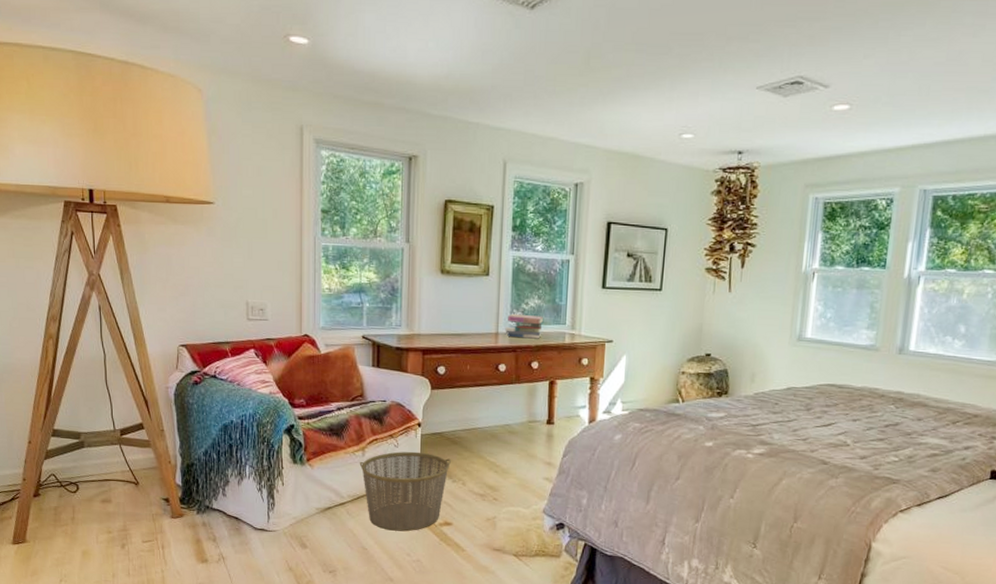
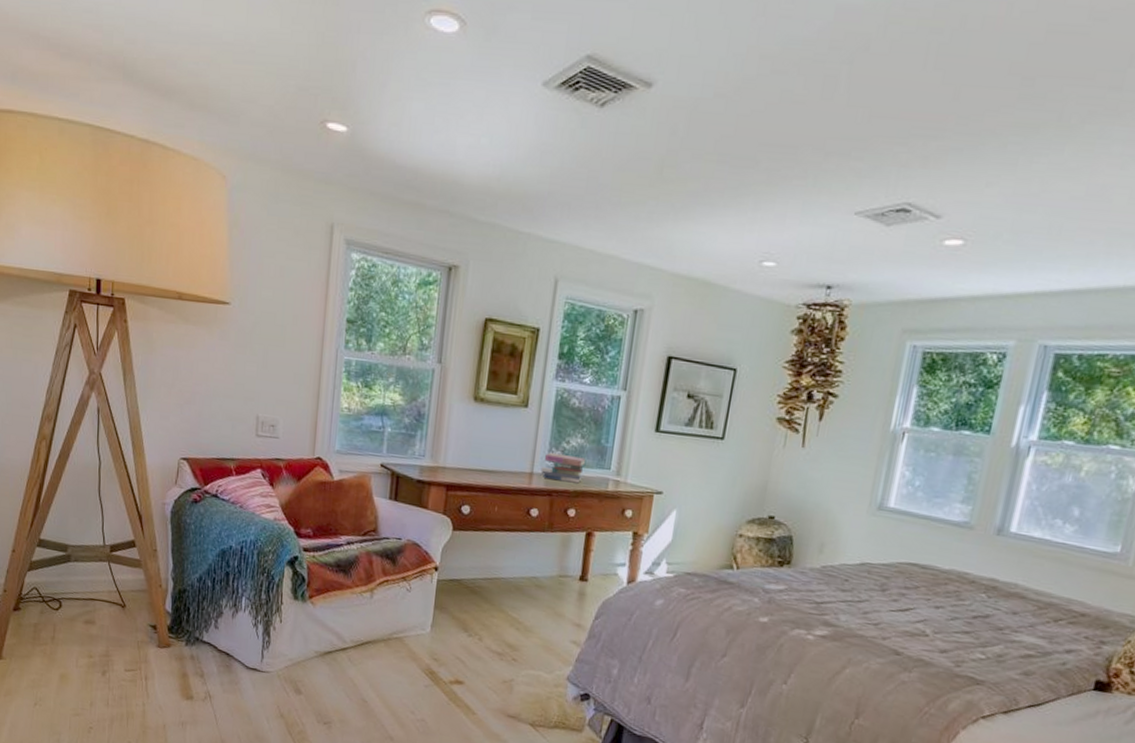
basket: present [359,451,451,532] -> none [366,596,468,687]

